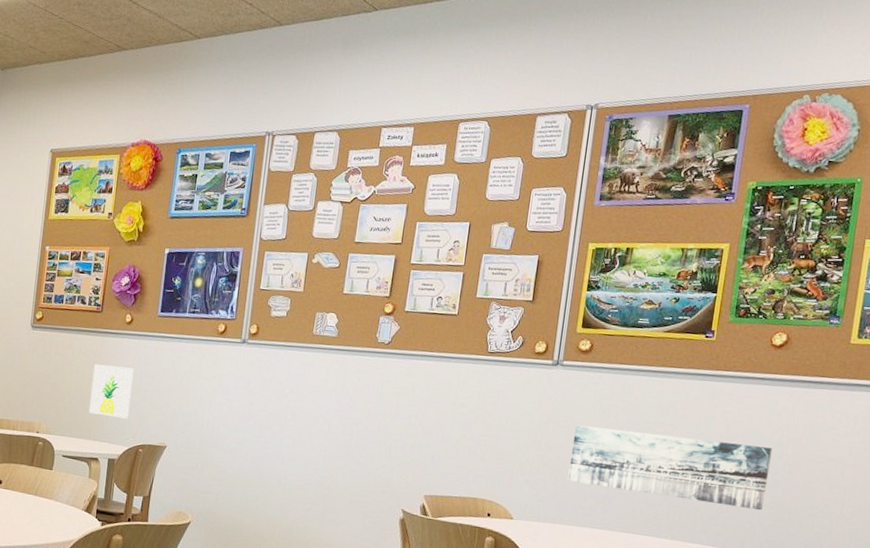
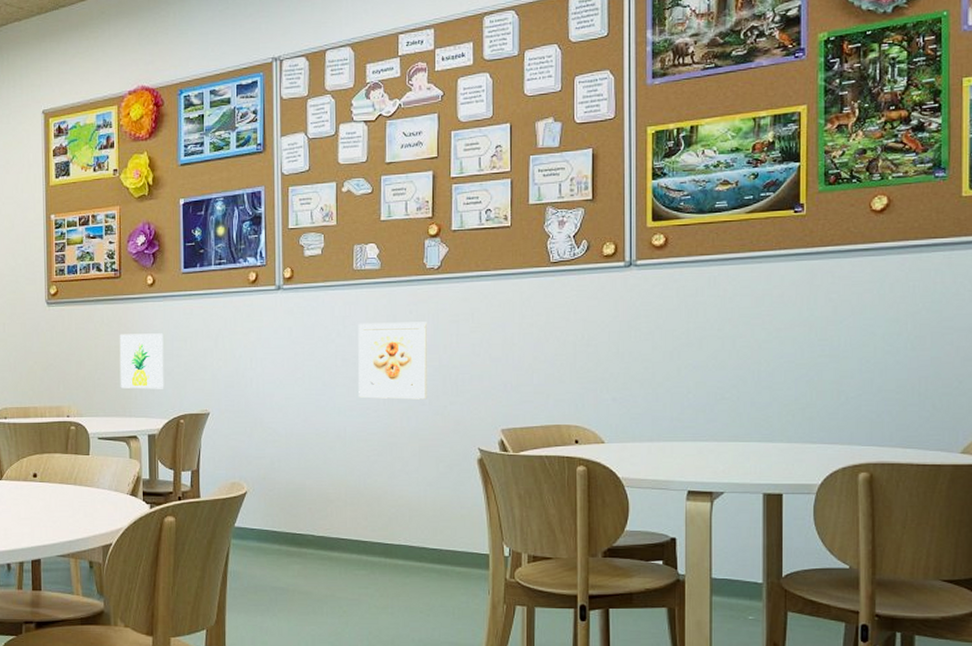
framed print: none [302,383,373,460] -> present [358,322,428,400]
wall art: present [567,424,773,511] -> none [660,325,889,397]

